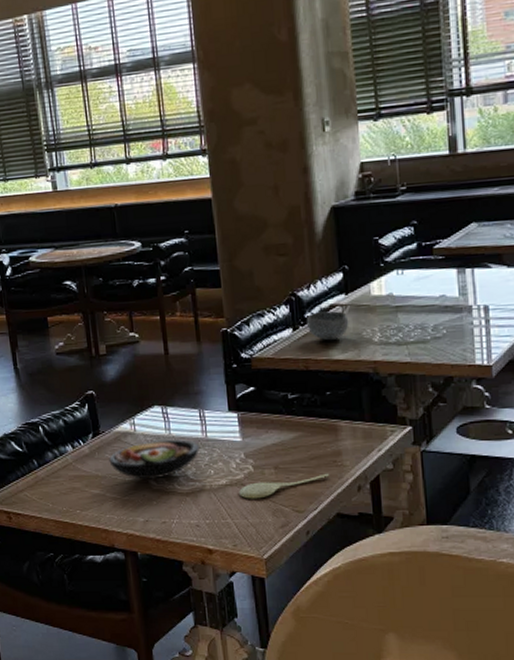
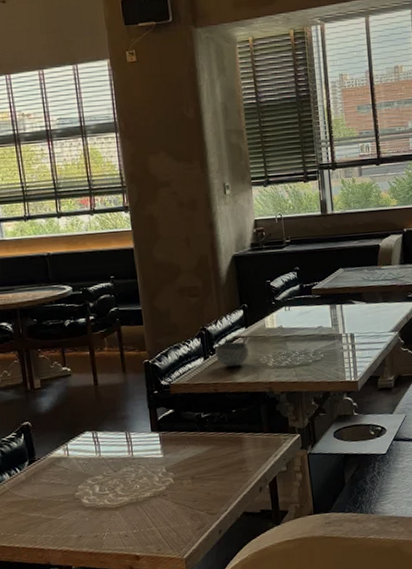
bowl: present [109,439,200,479] -> none [44,459,127,499]
spoon: present [239,473,330,499] -> none [162,479,237,508]

